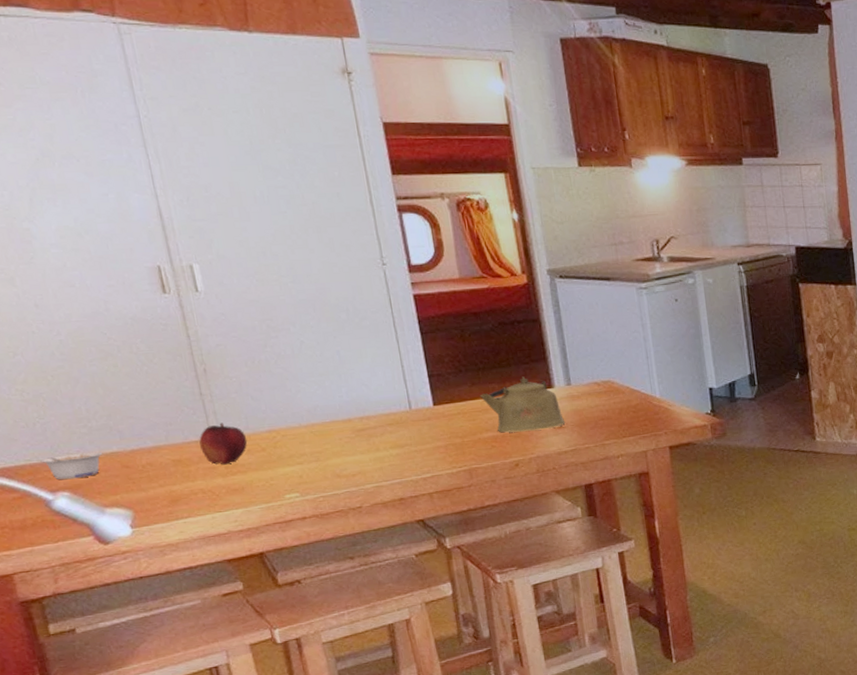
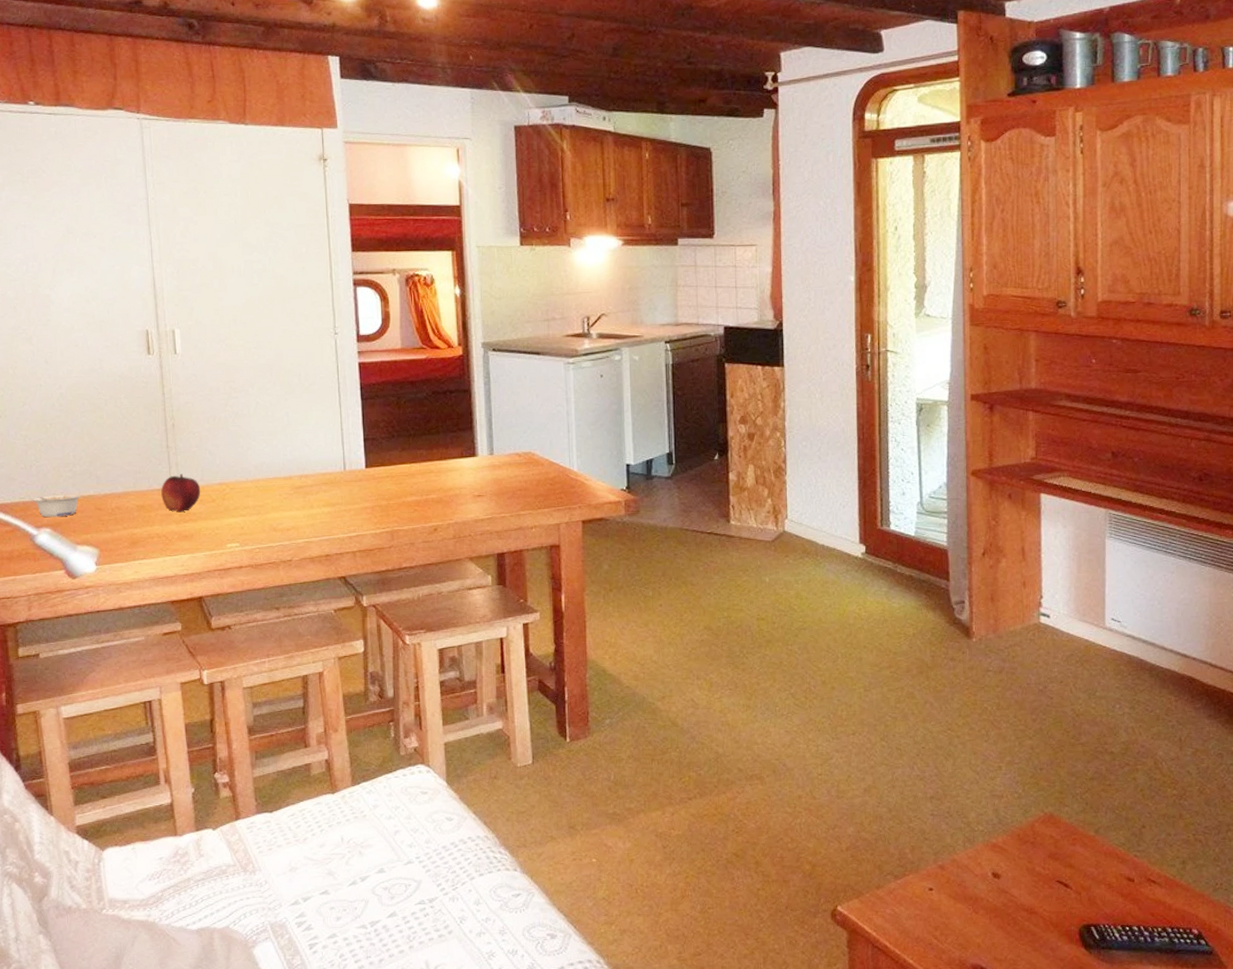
kettle: present [479,376,566,433] -> none [408,444,485,498]

